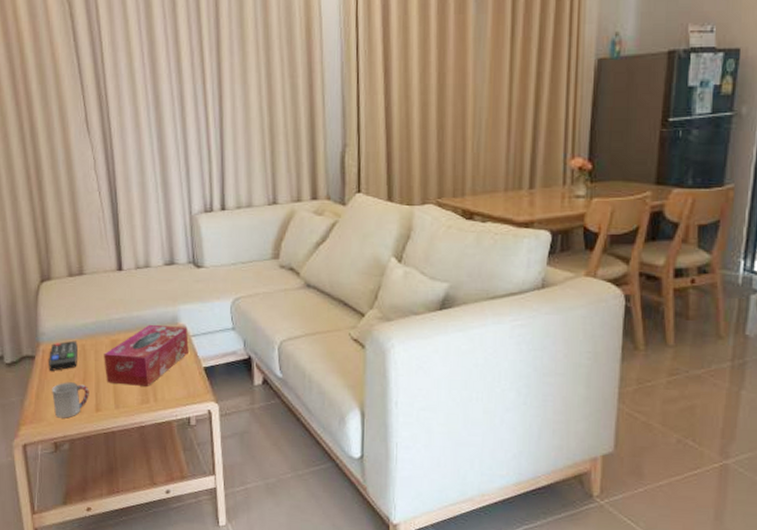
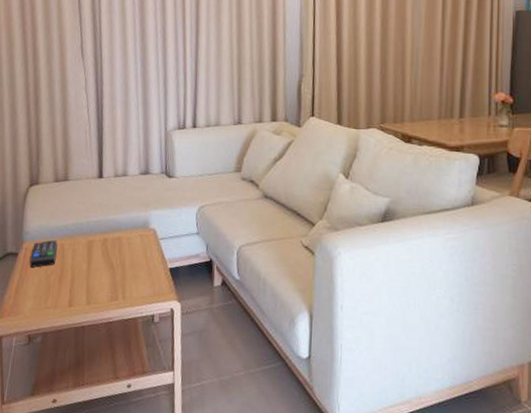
cup: present [52,382,89,419] -> none [30,278,65,313]
tissue box: present [104,324,189,386] -> none [80,227,157,285]

